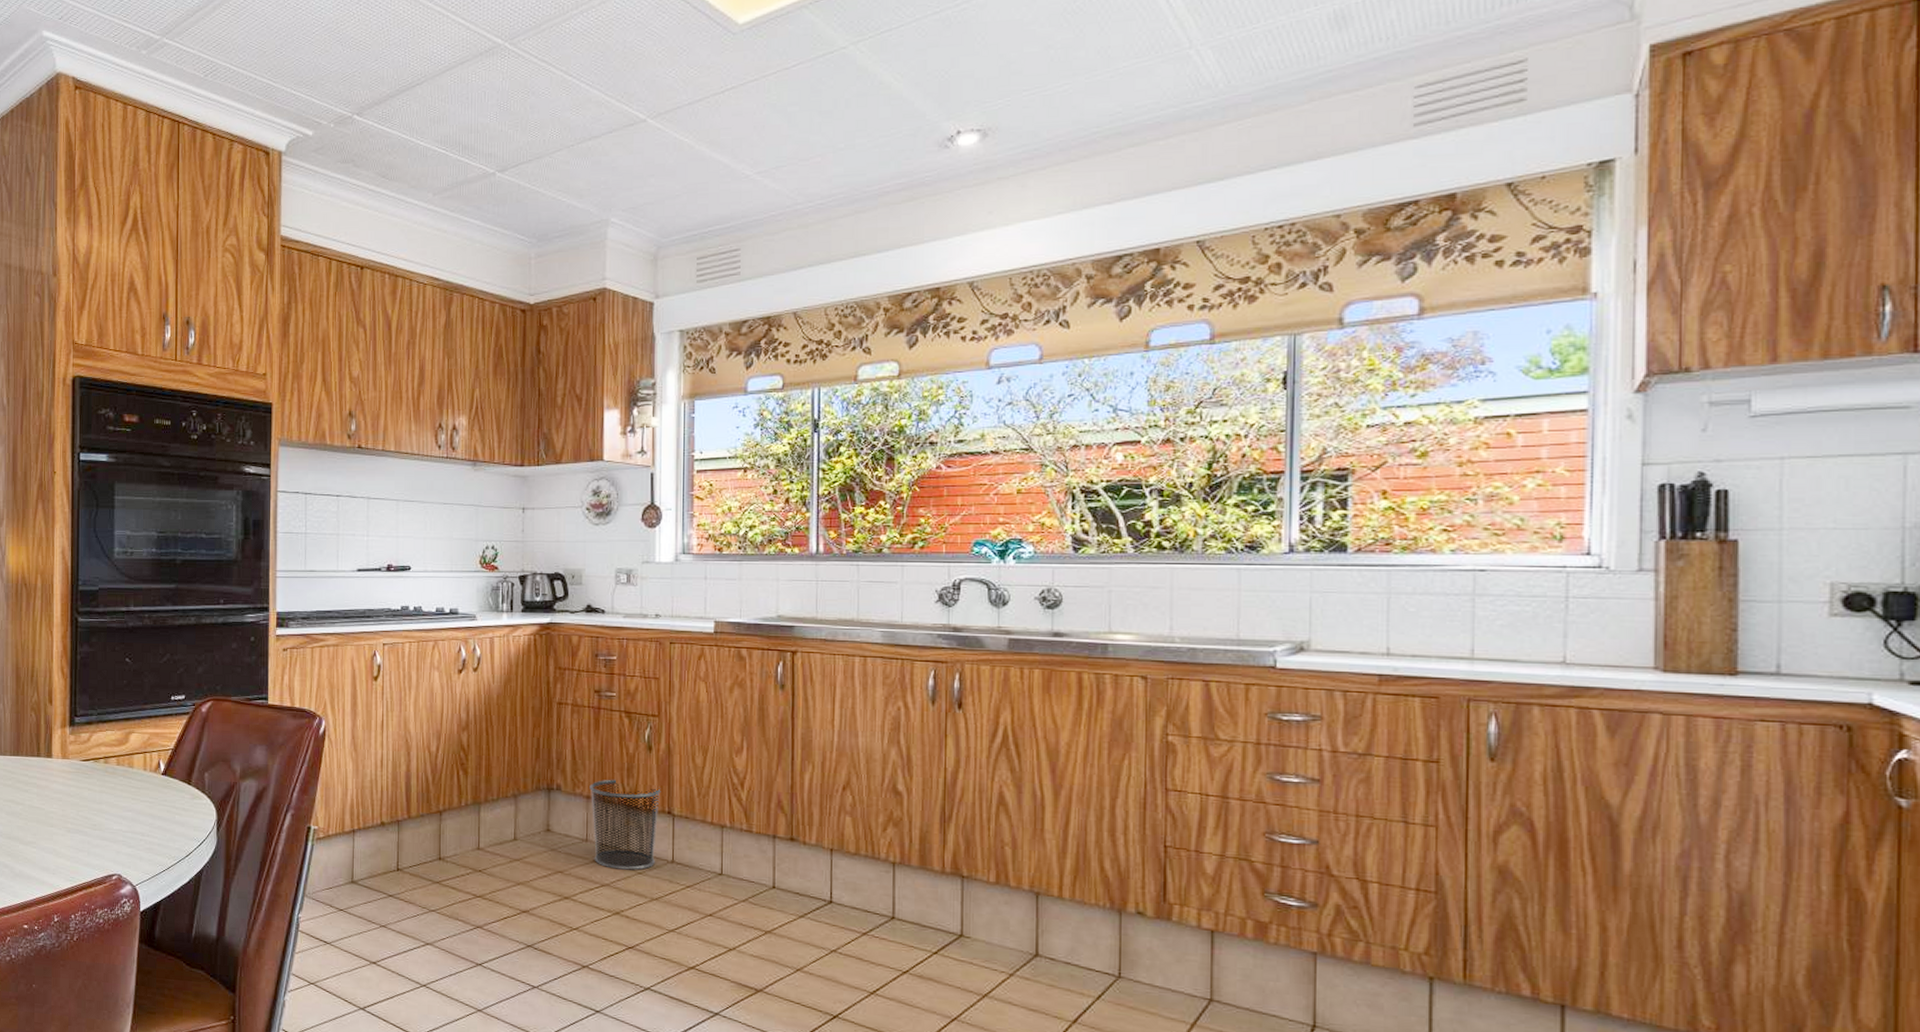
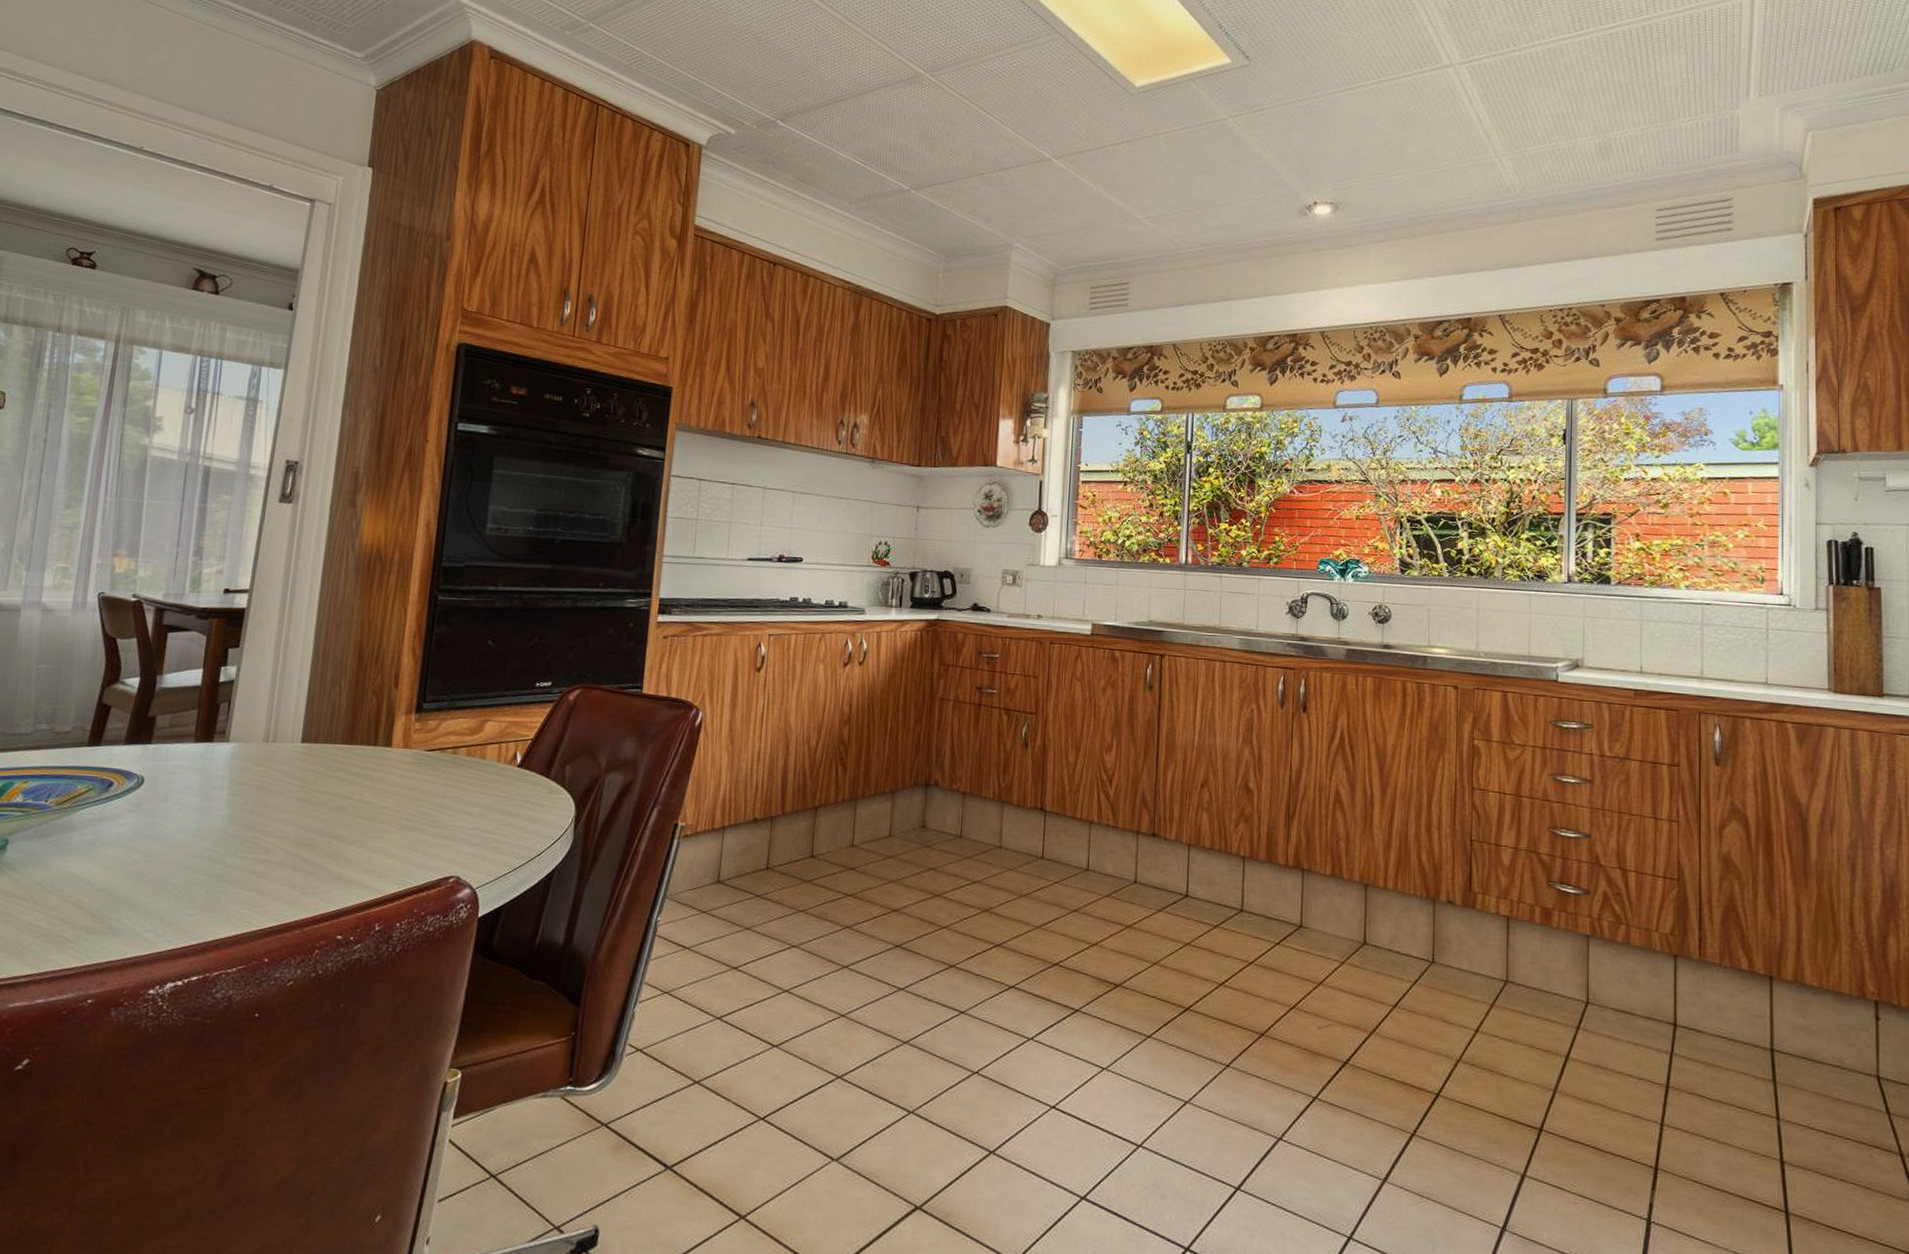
trash can: present [589,779,661,871] -> none [966,775,1035,867]

